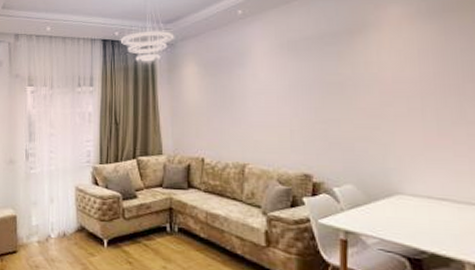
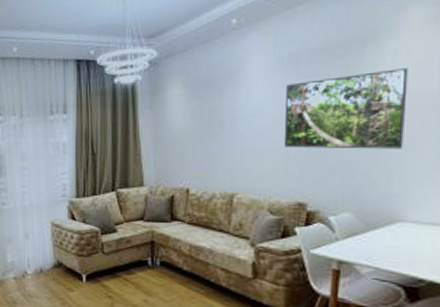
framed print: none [287,56,394,127] -> present [283,68,408,149]

